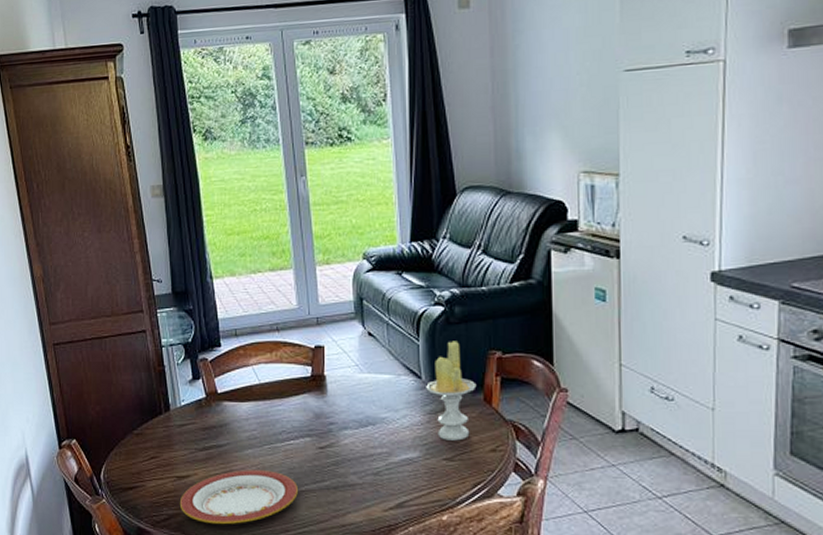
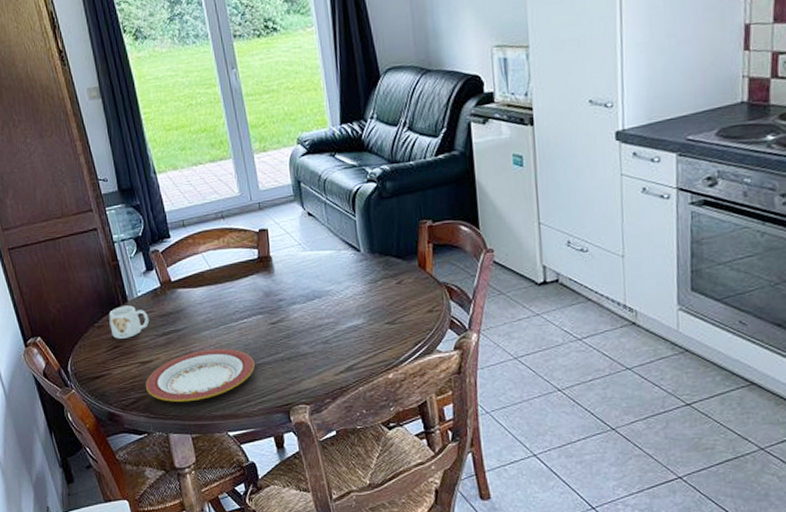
mug: none [149,414,191,449] -> present [109,305,150,339]
candle: present [426,341,477,441] -> none [365,214,411,306]

